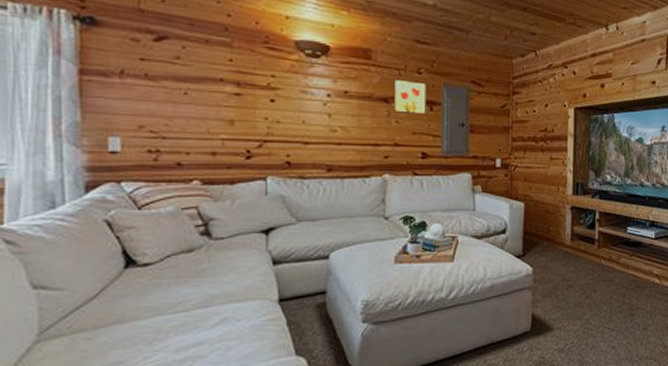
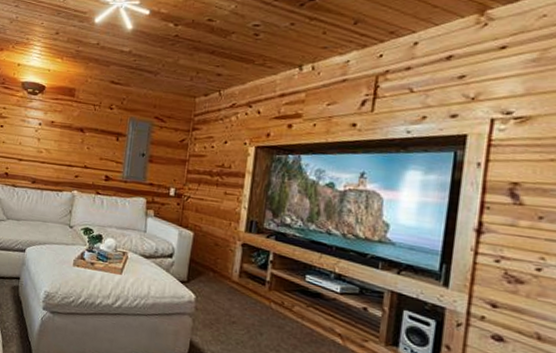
wall art: present [393,79,426,115] -> none [86,113,116,144]

